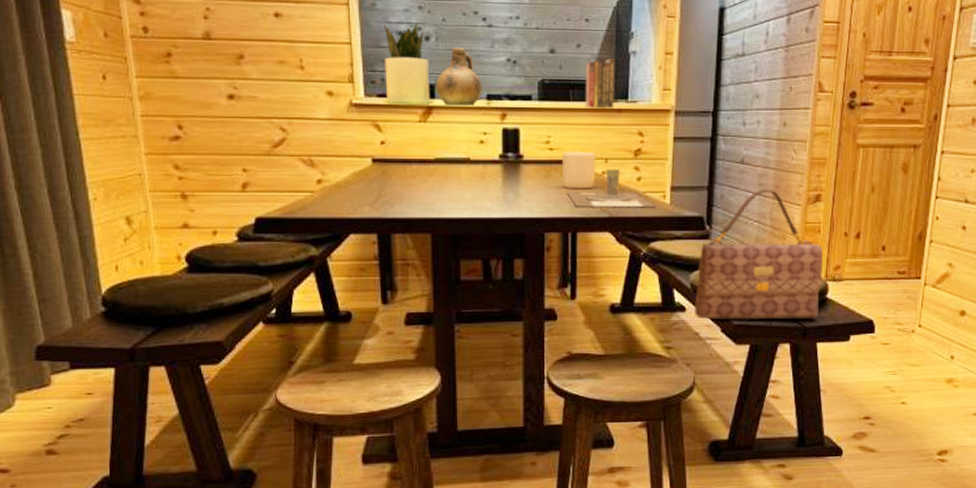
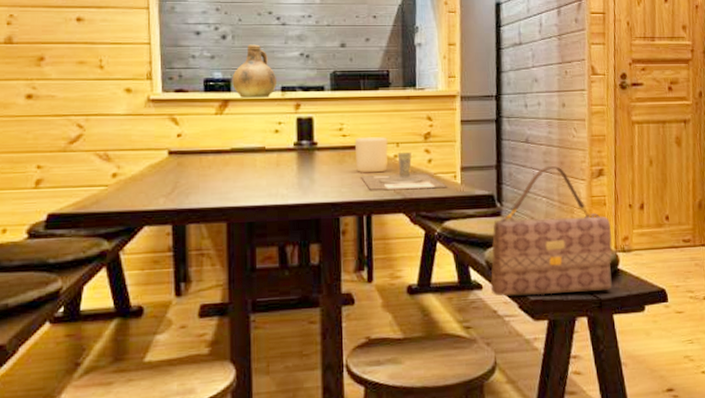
planter: present [383,22,435,105] -> none [180,23,231,99]
books: present [585,57,615,109] -> none [375,49,403,96]

